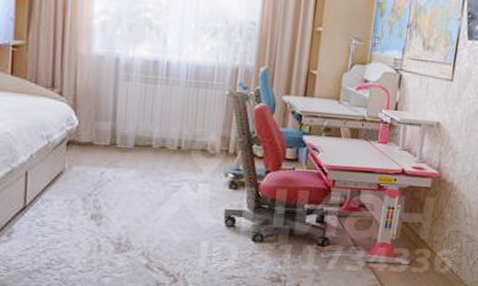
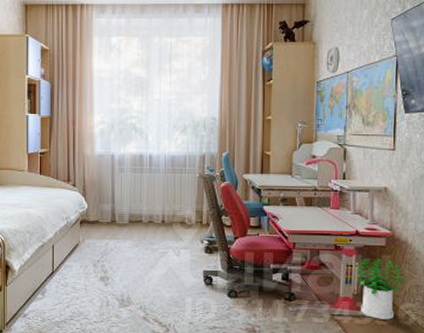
potted plant: none [396,199,447,267] -> present [356,257,406,320]

